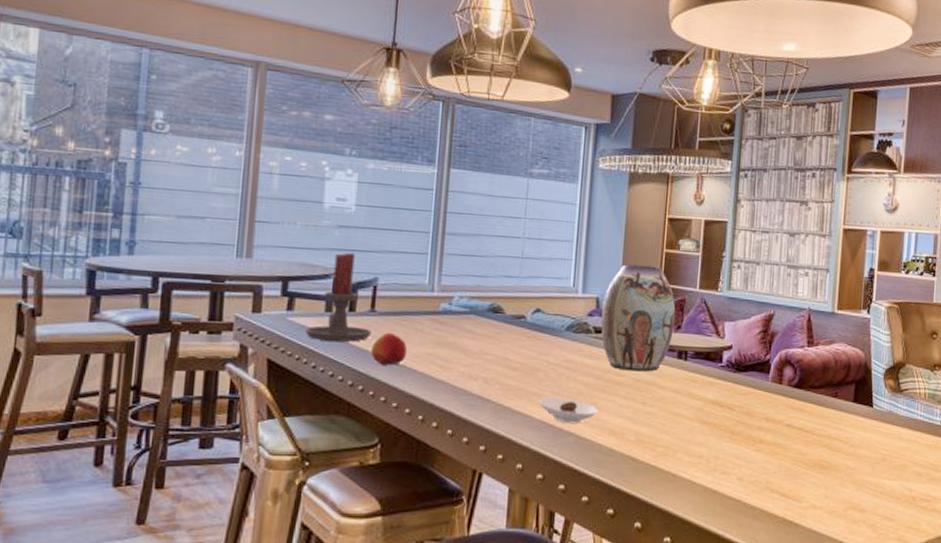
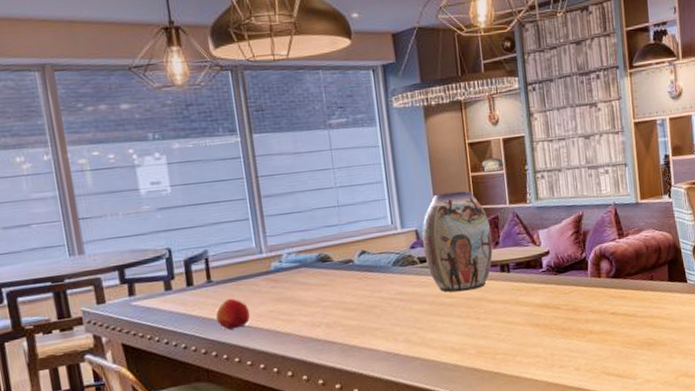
candle holder: present [305,252,372,342] -> none [151,231,213,318]
saucer: present [538,397,599,425] -> none [380,327,438,351]

